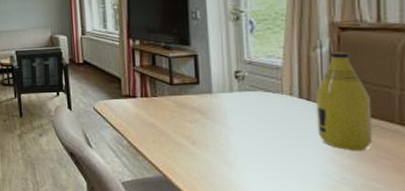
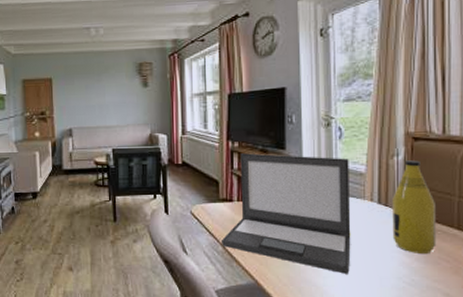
laptop: none [126,50,268,170] -> present [222,153,351,274]

